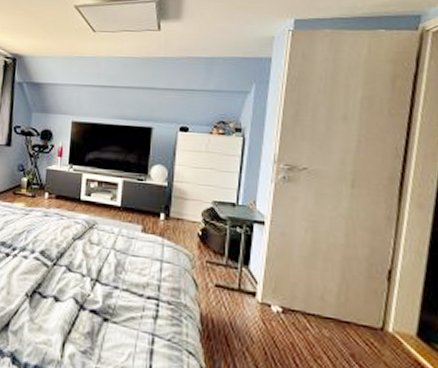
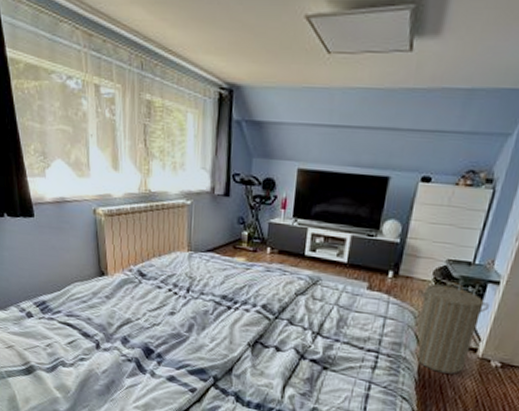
laundry hamper: none [190,223,260,322] -> present [414,282,491,374]

